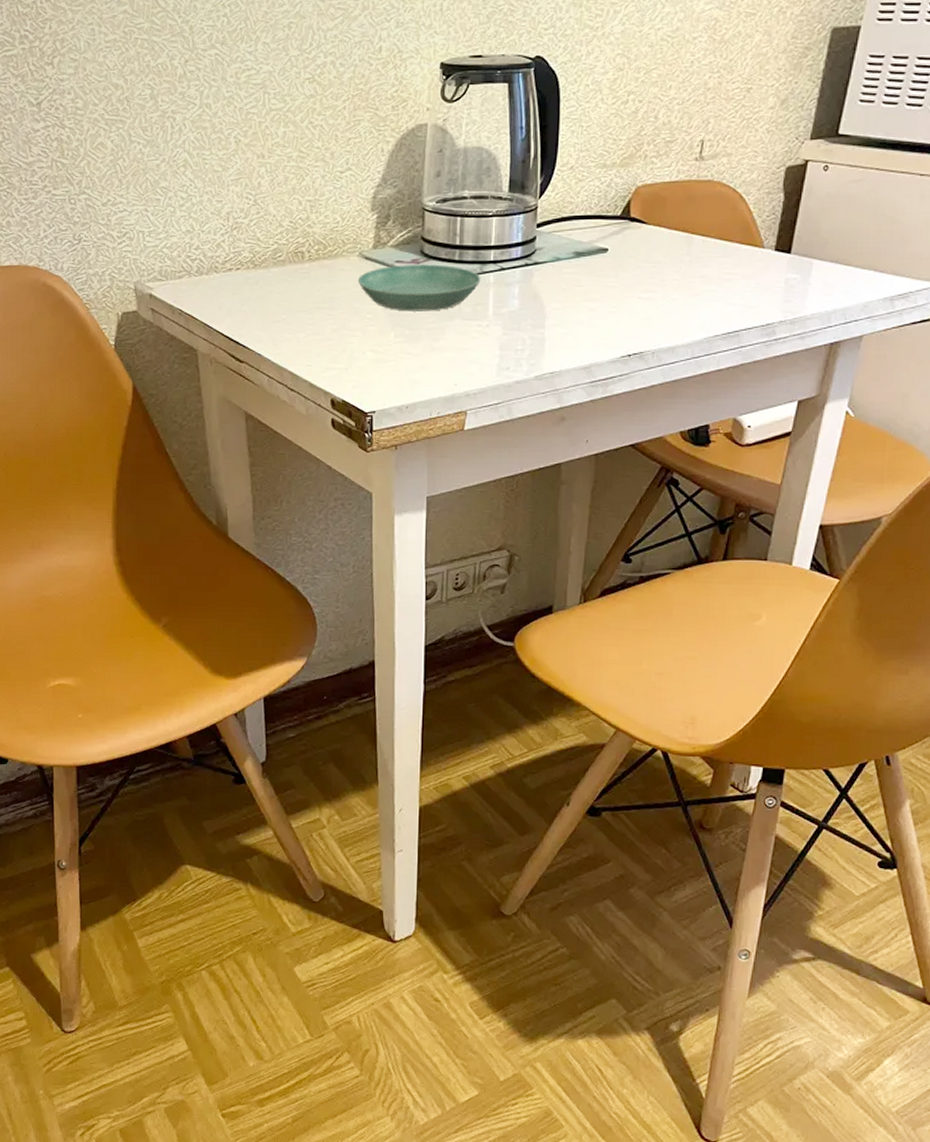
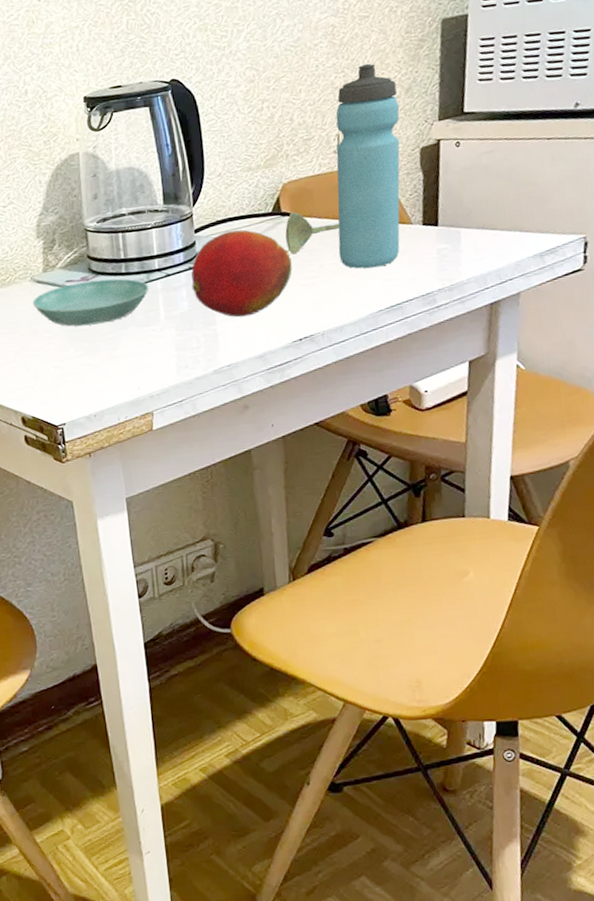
fruit: none [525,230,633,324] -> present [191,229,293,318]
soupspoon: none [630,218,688,264] -> present [285,212,340,255]
water bottle: none [683,66,772,289] -> present [336,63,400,269]

